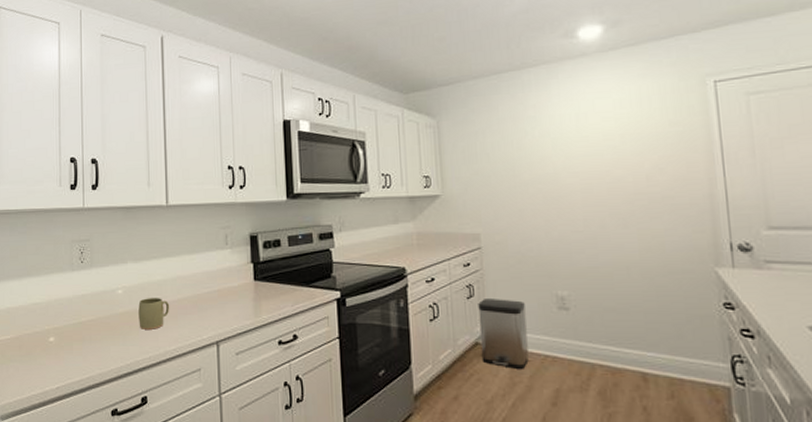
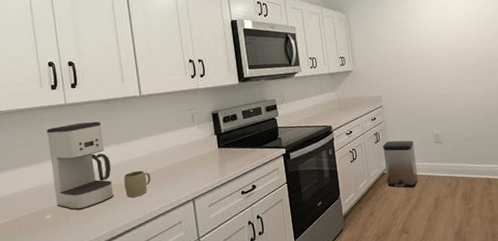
coffee maker: none [60,231,126,337] -> present [46,121,114,211]

